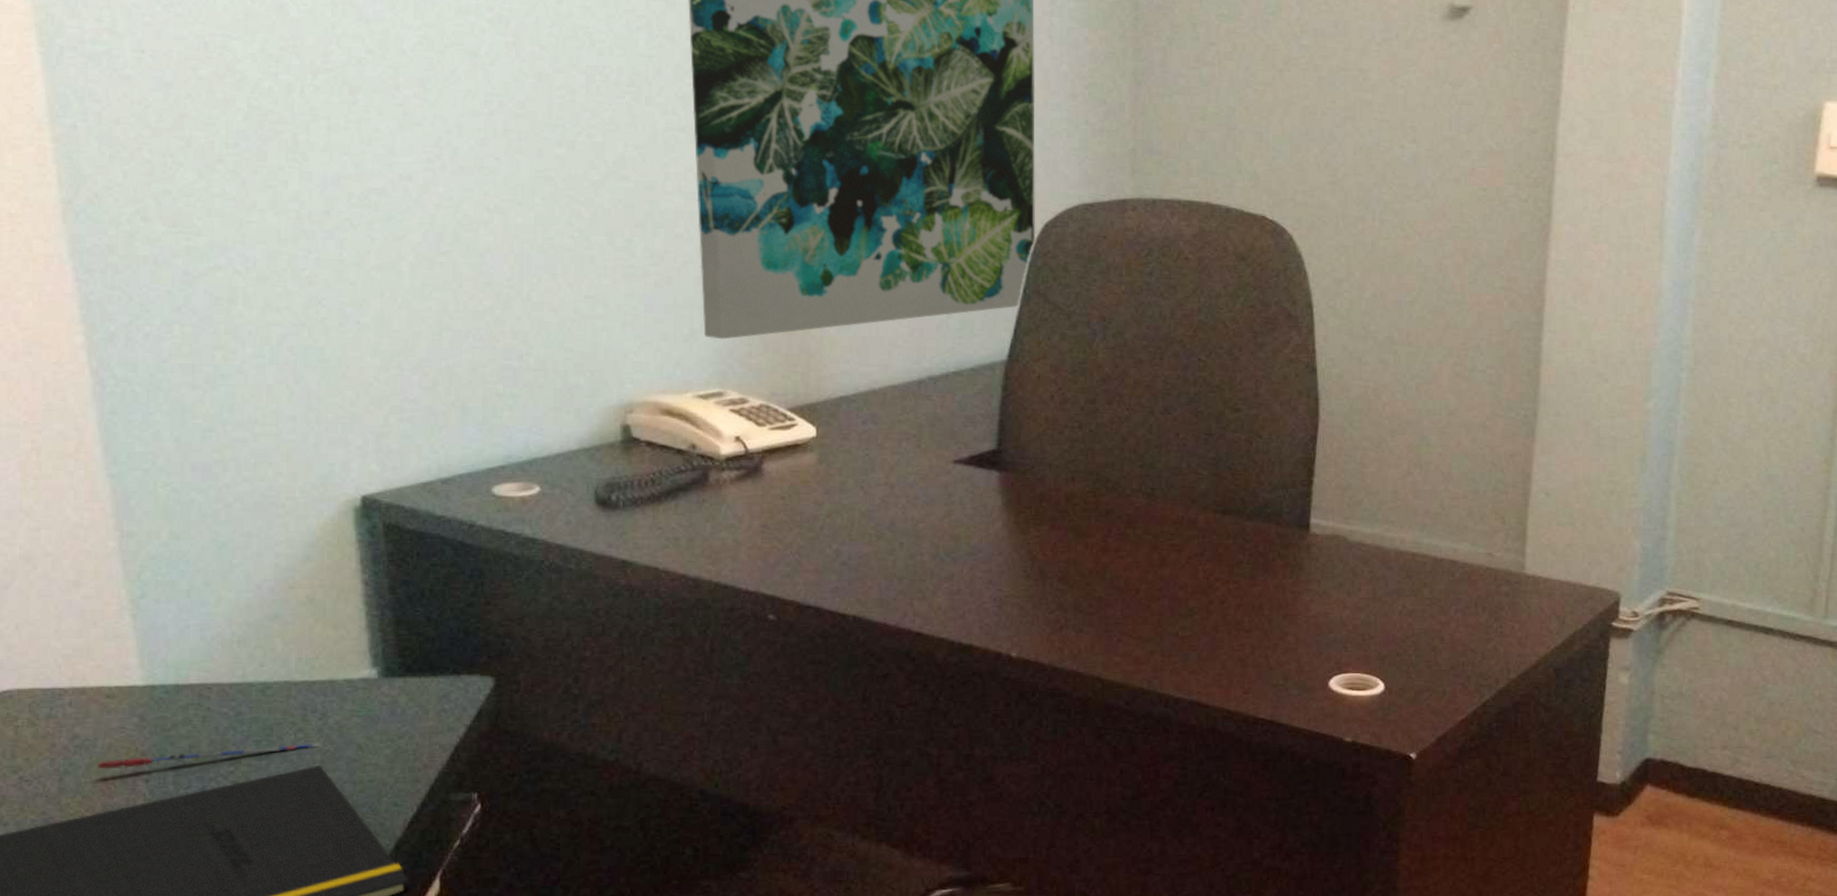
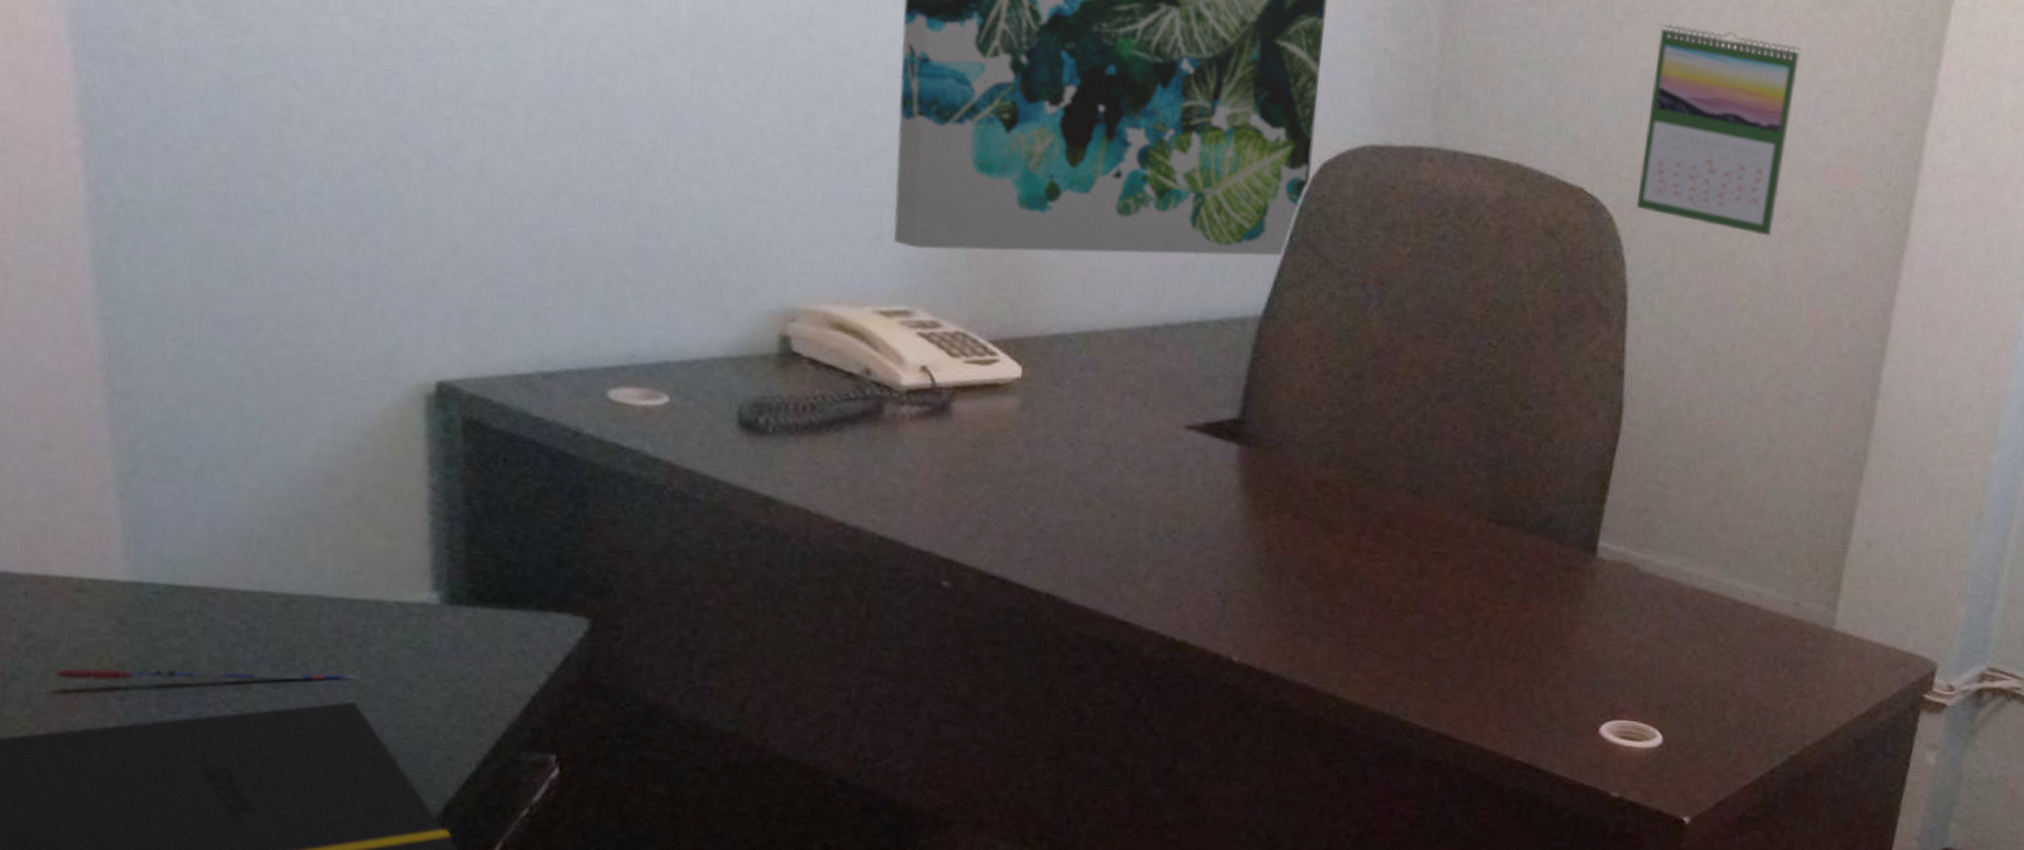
calendar: none [1312,64,1438,236] -> present [1636,23,1800,236]

